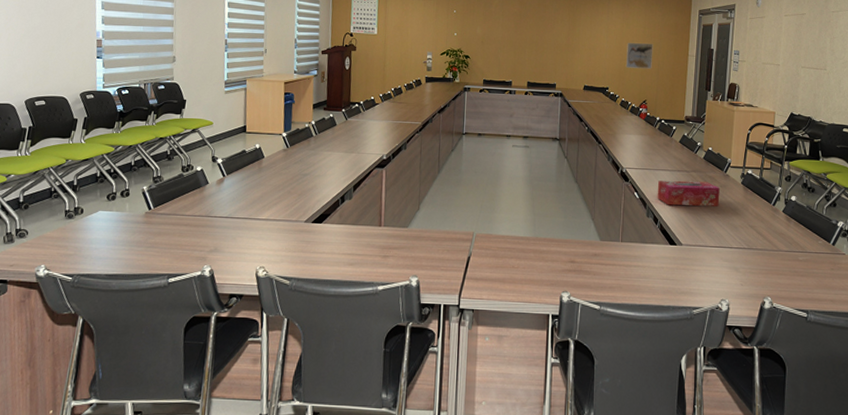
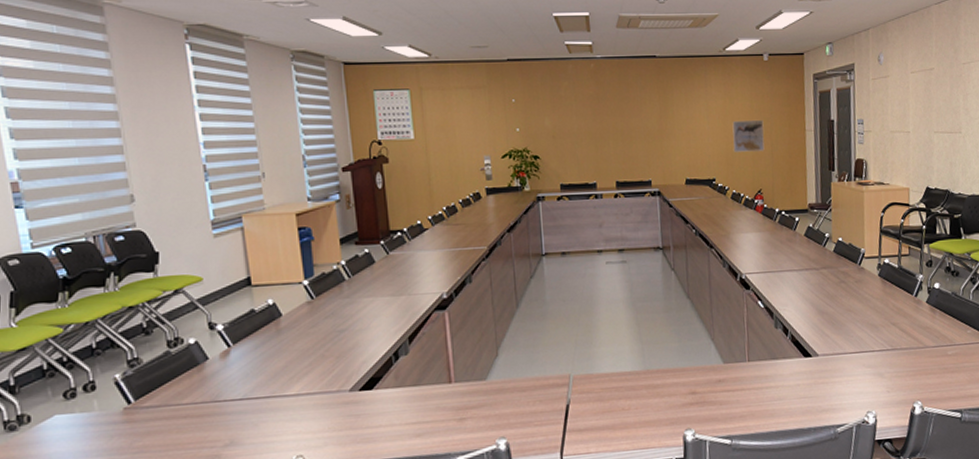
tissue box: present [657,180,720,207] -> none [784,278,856,312]

